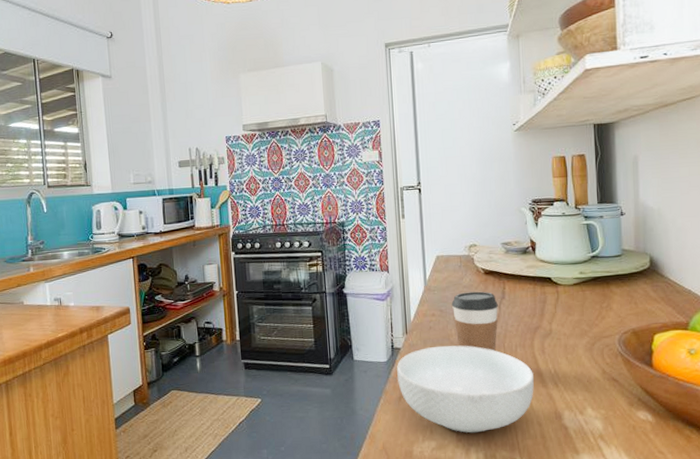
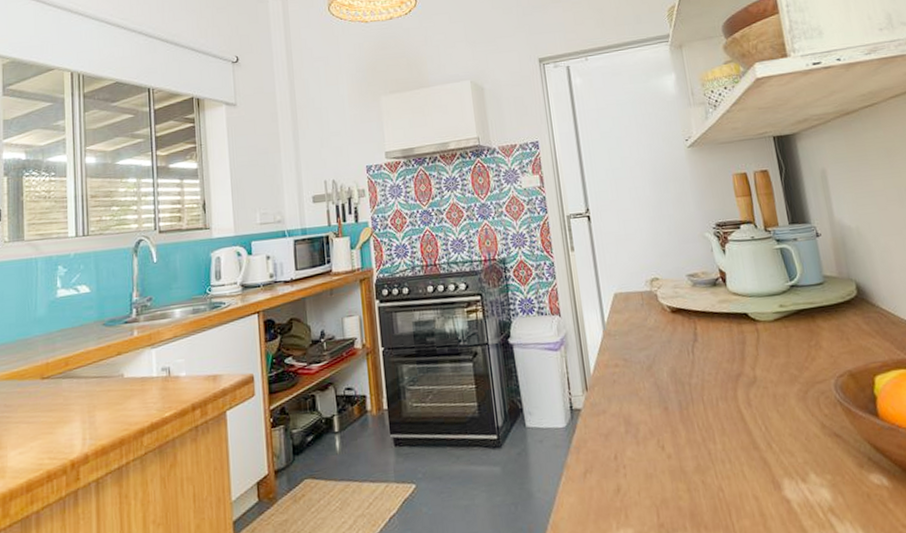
cereal bowl: present [397,345,534,433] -> none [578,401,745,515]
coffee cup: present [451,291,498,351] -> none [636,333,694,407]

